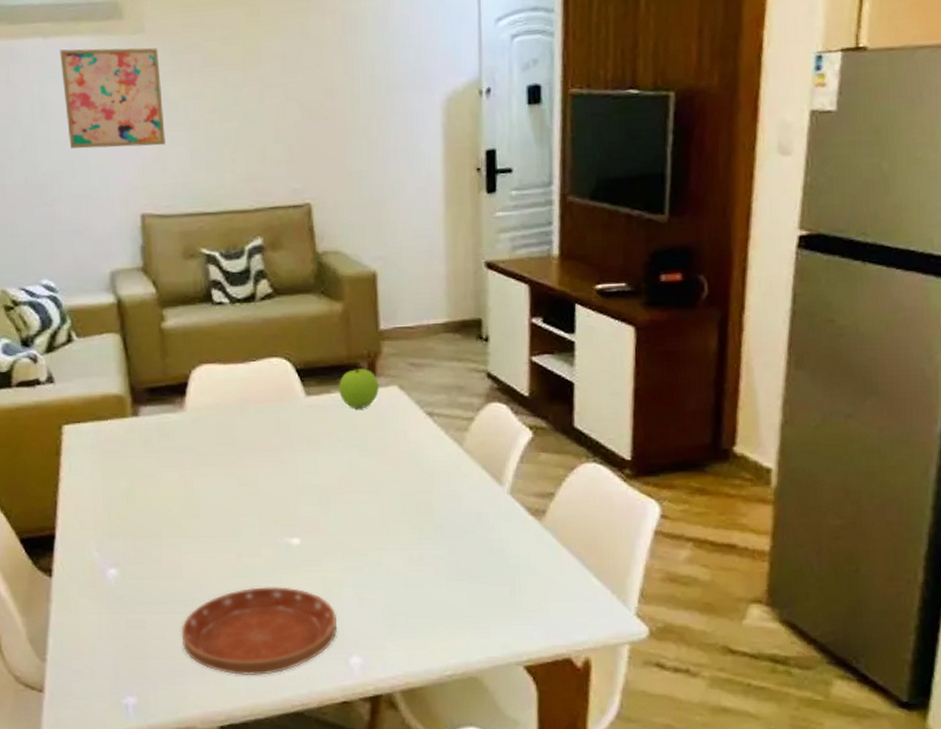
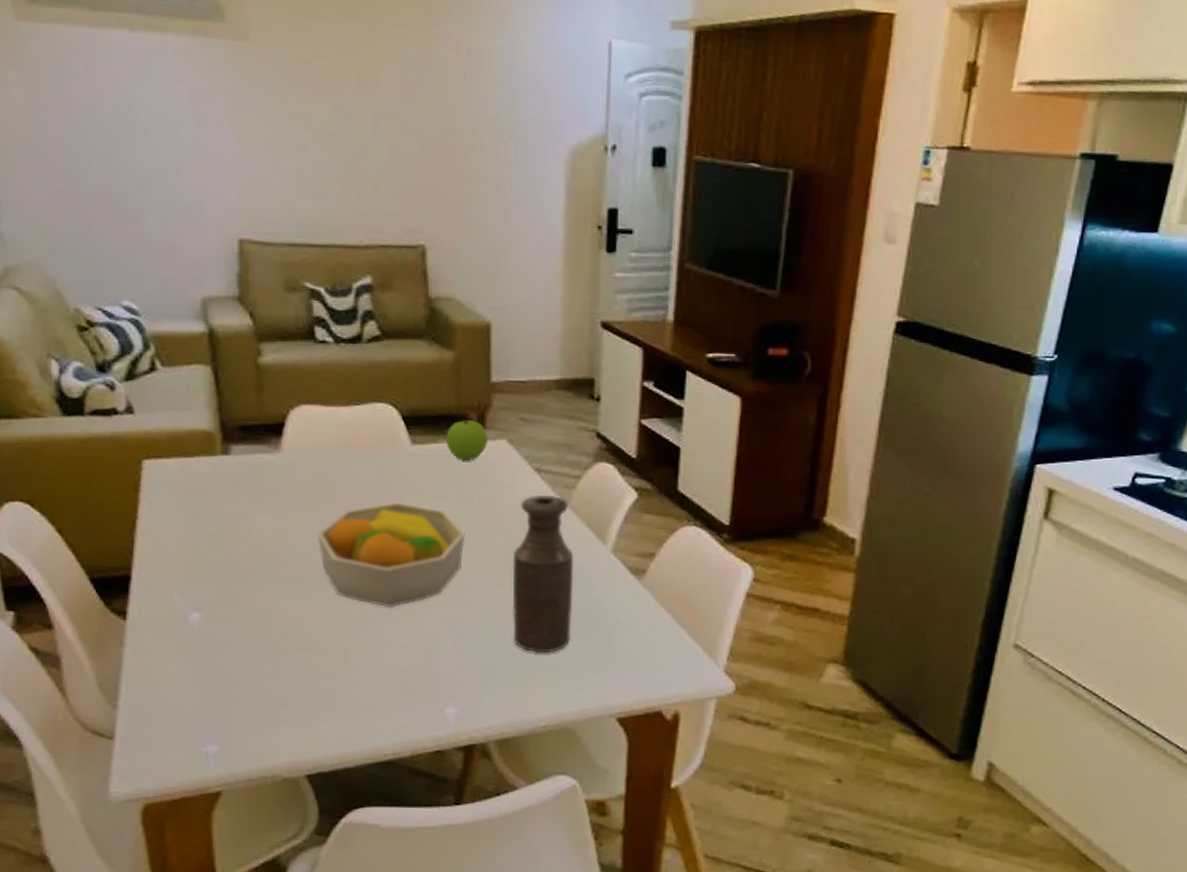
wall art: present [60,48,166,149] -> none [149,47,269,167]
saucer: present [181,587,338,675] -> none [269,636,434,724]
fruit bowl: none [221,453,362,558] -> present [317,502,465,608]
bottle: none [409,438,473,600] -> present [512,494,574,653]

